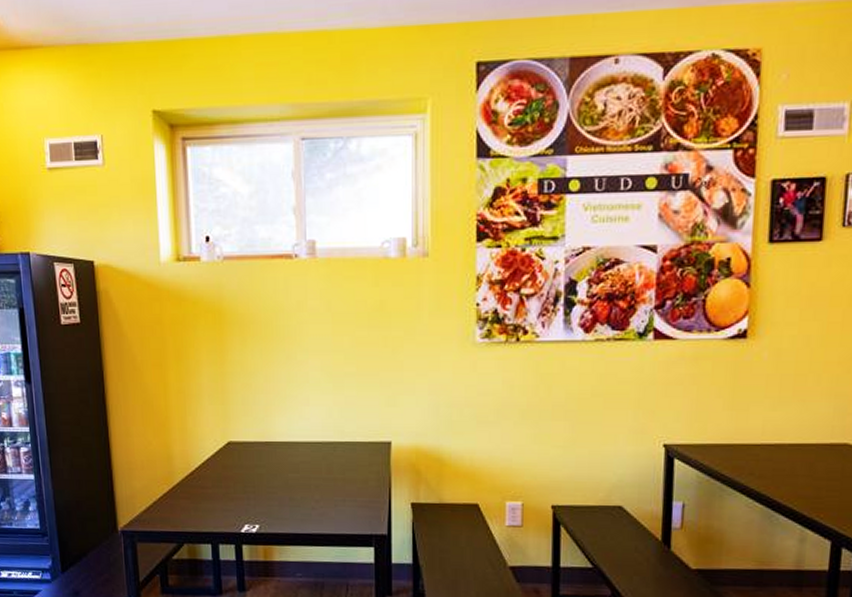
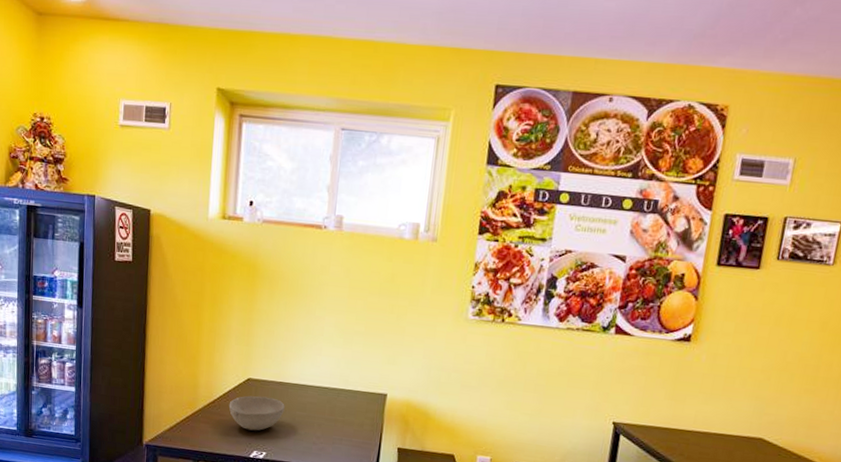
bowl: none [210,460,274,502] -> present [228,395,285,431]

